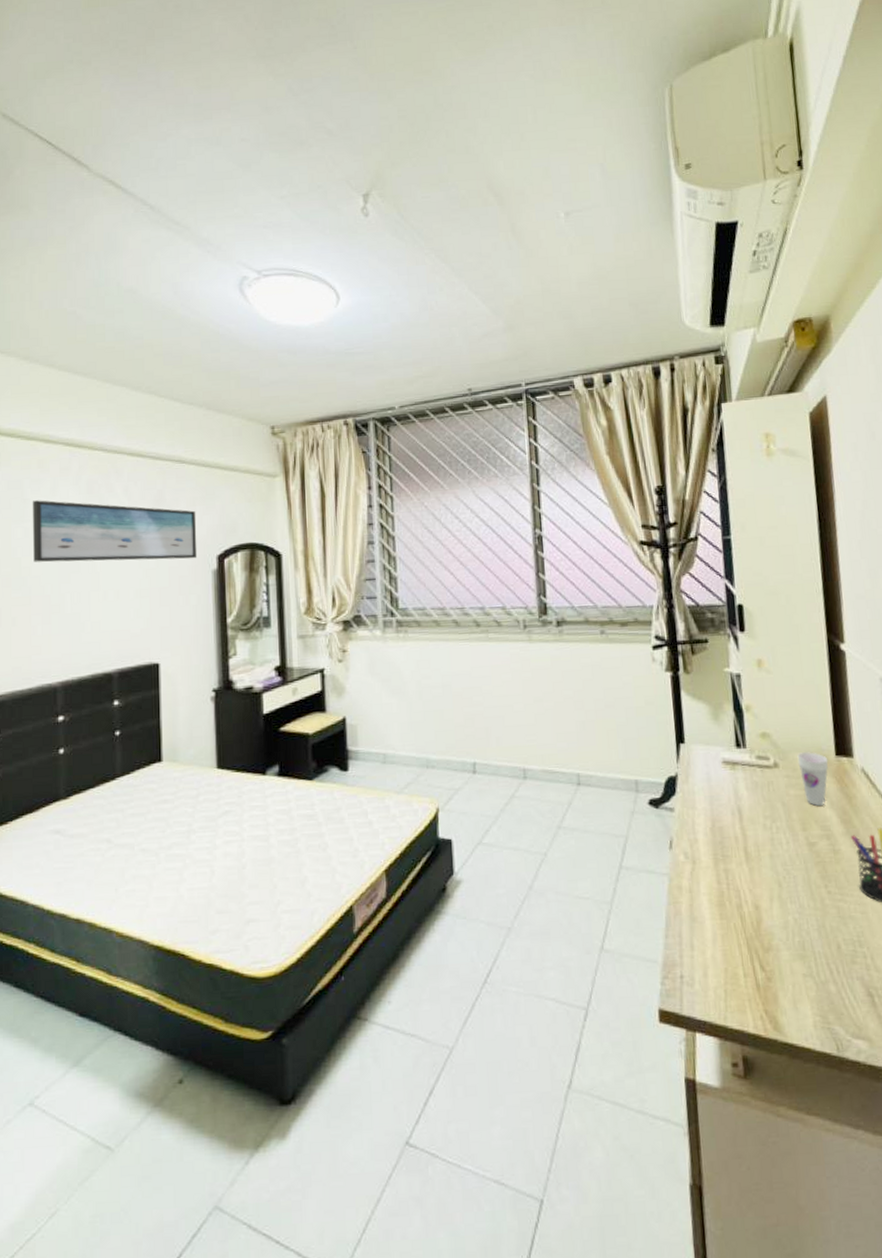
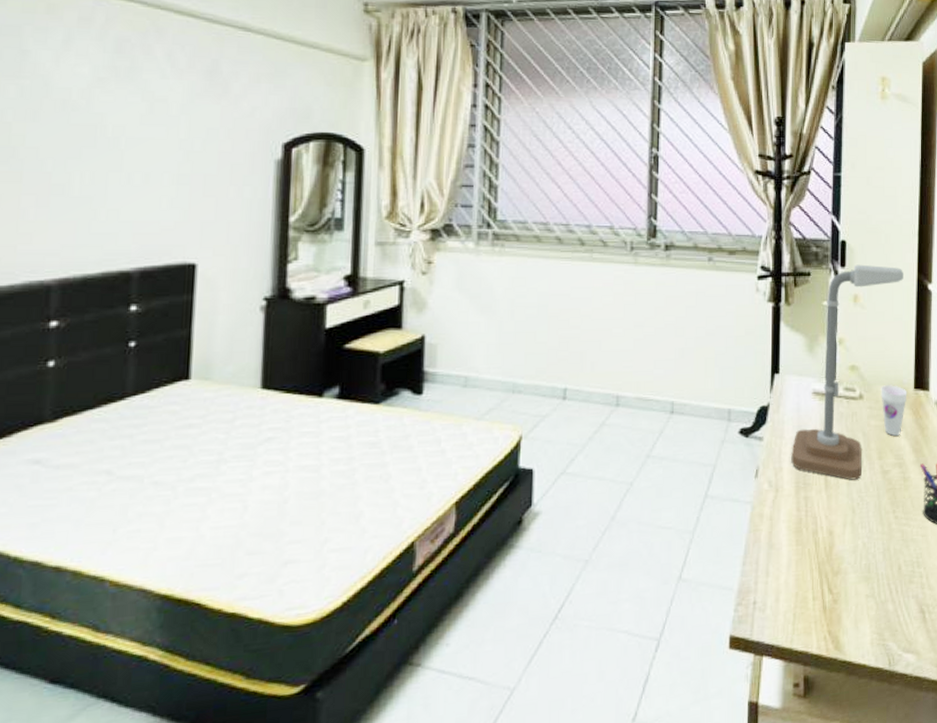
wall art: present [32,500,198,562] -> none [30,53,261,145]
desk lamp: none [705,628,811,853] -> present [791,264,903,480]

